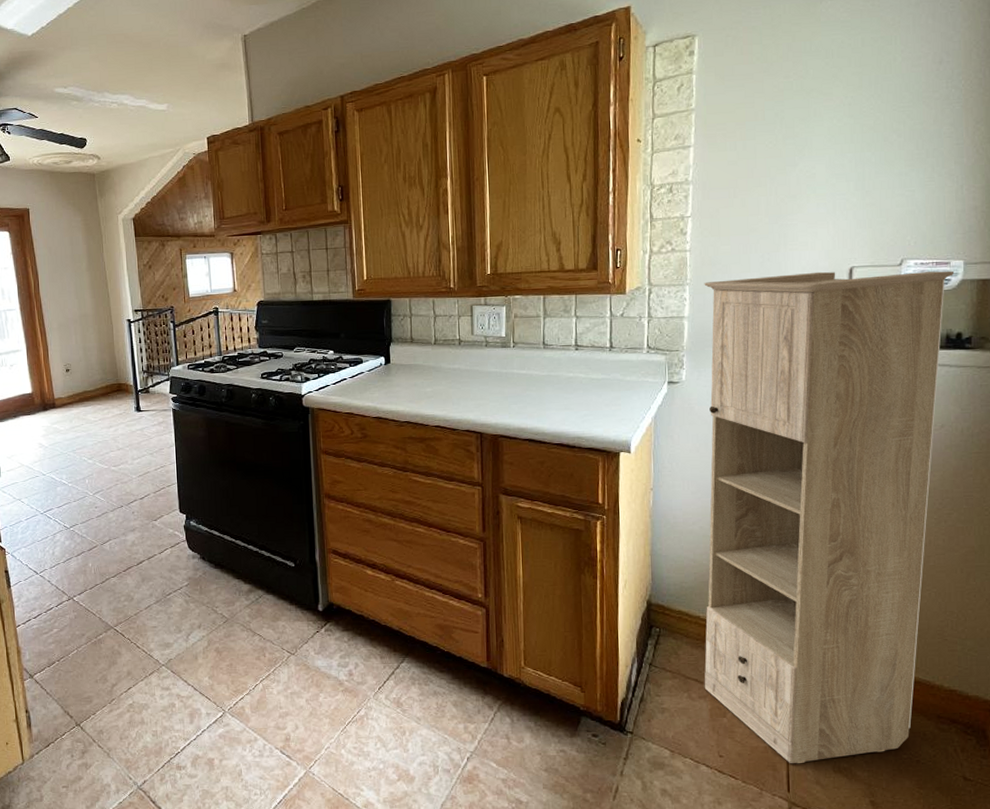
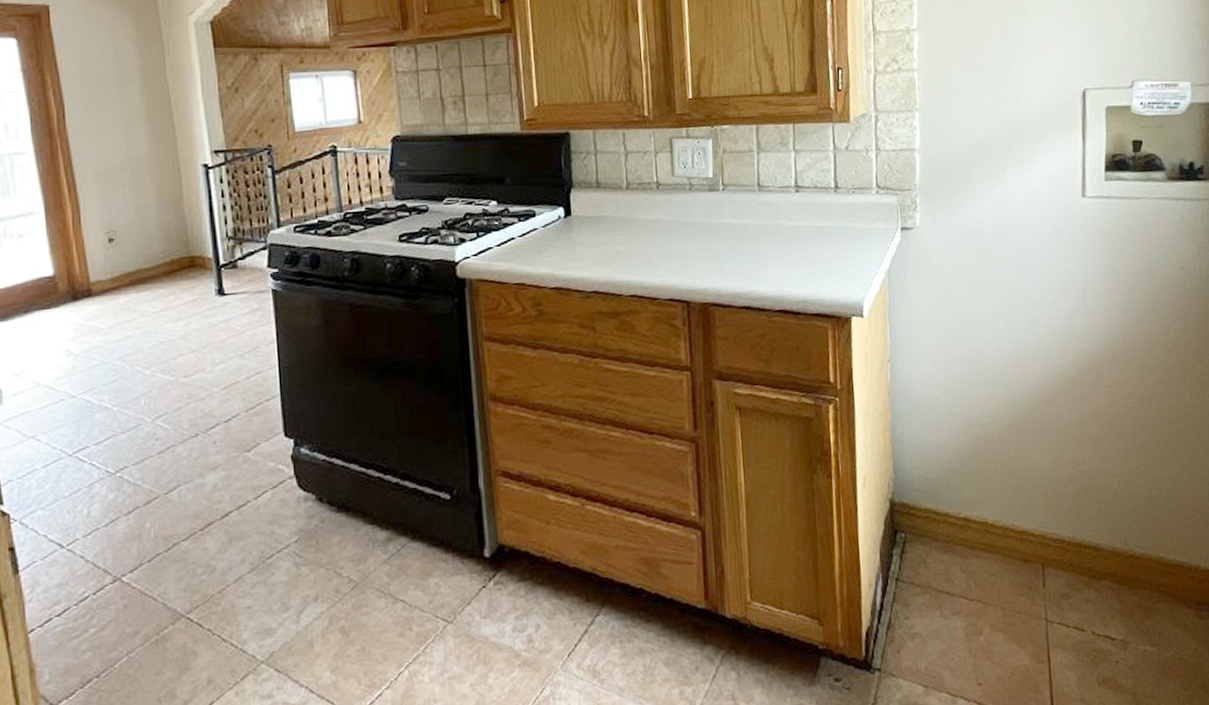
storage cabinet: present [704,271,955,764] -> none [934,93,1183,681]

